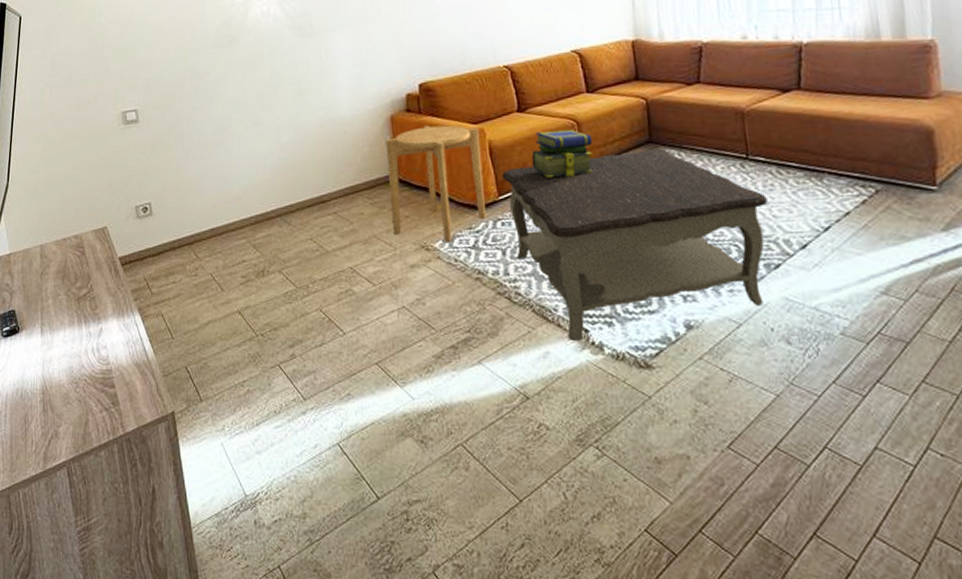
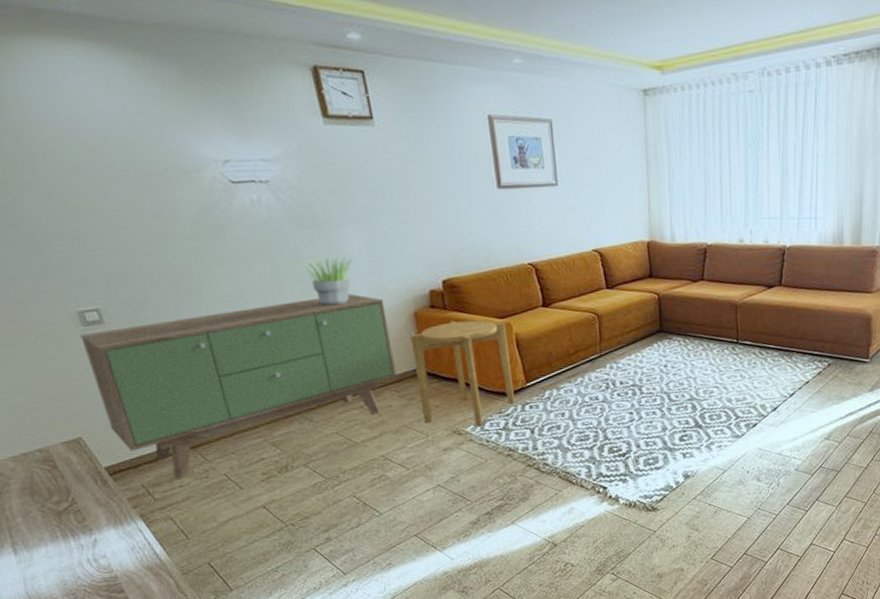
sideboard: none [120,97,370,274] -> present [80,293,397,479]
potted plant: none [295,61,339,109] -> present [300,257,353,306]
coffee table: present [502,149,768,342] -> none [529,337,751,498]
stack of books: present [531,129,593,179] -> none [556,321,612,366]

